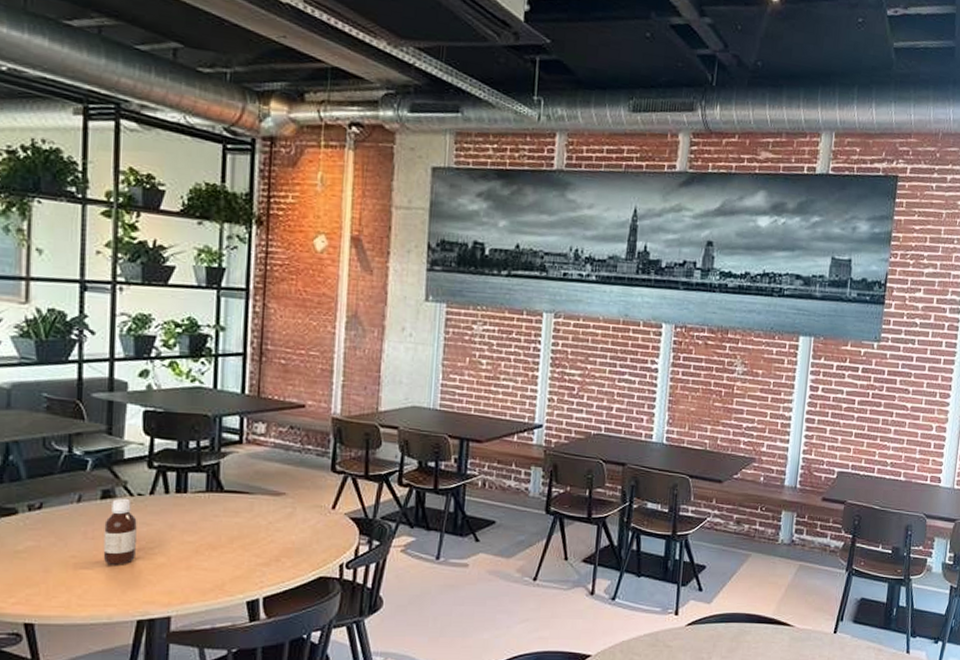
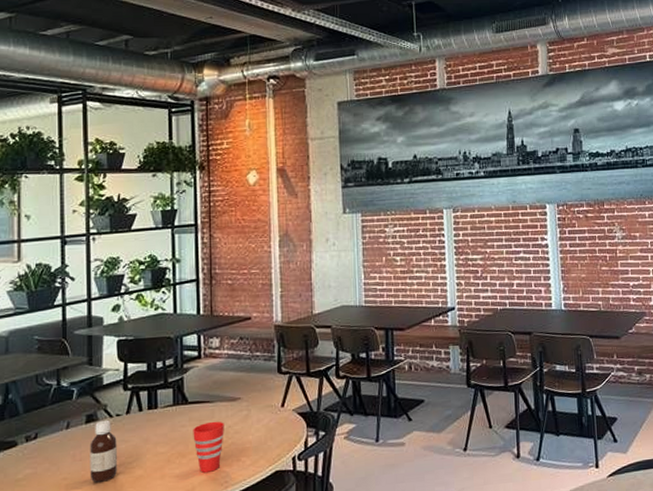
cup: none [226,515,264,569] -> present [193,421,224,473]

